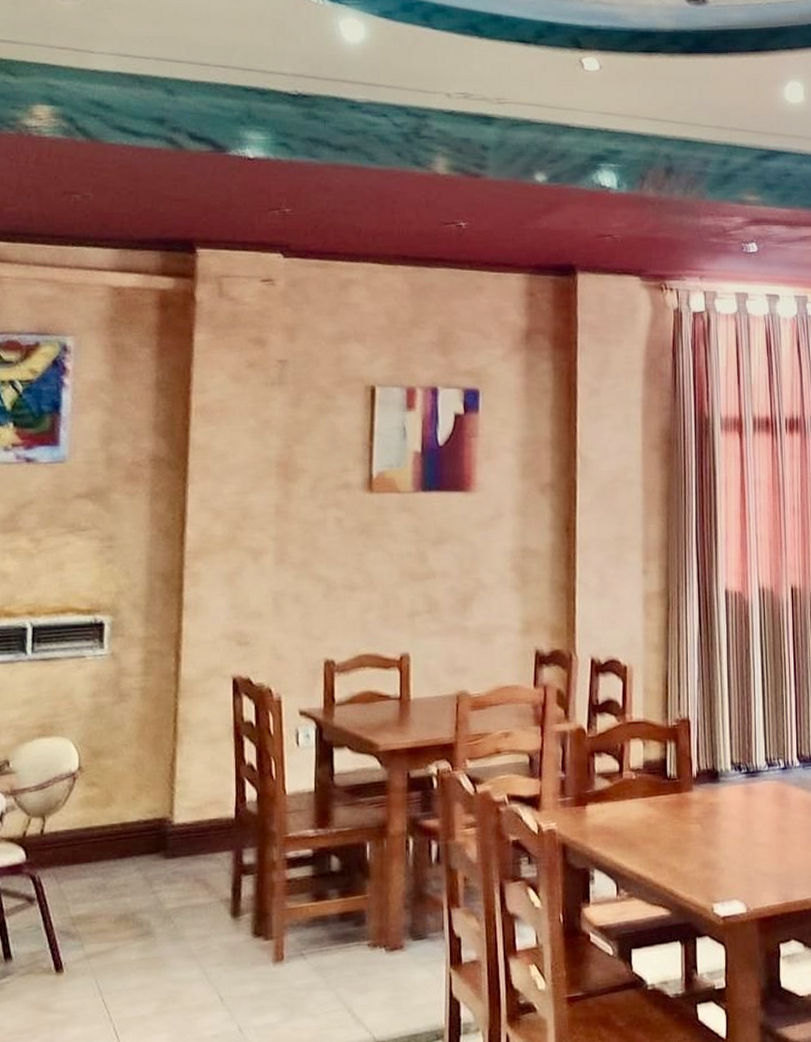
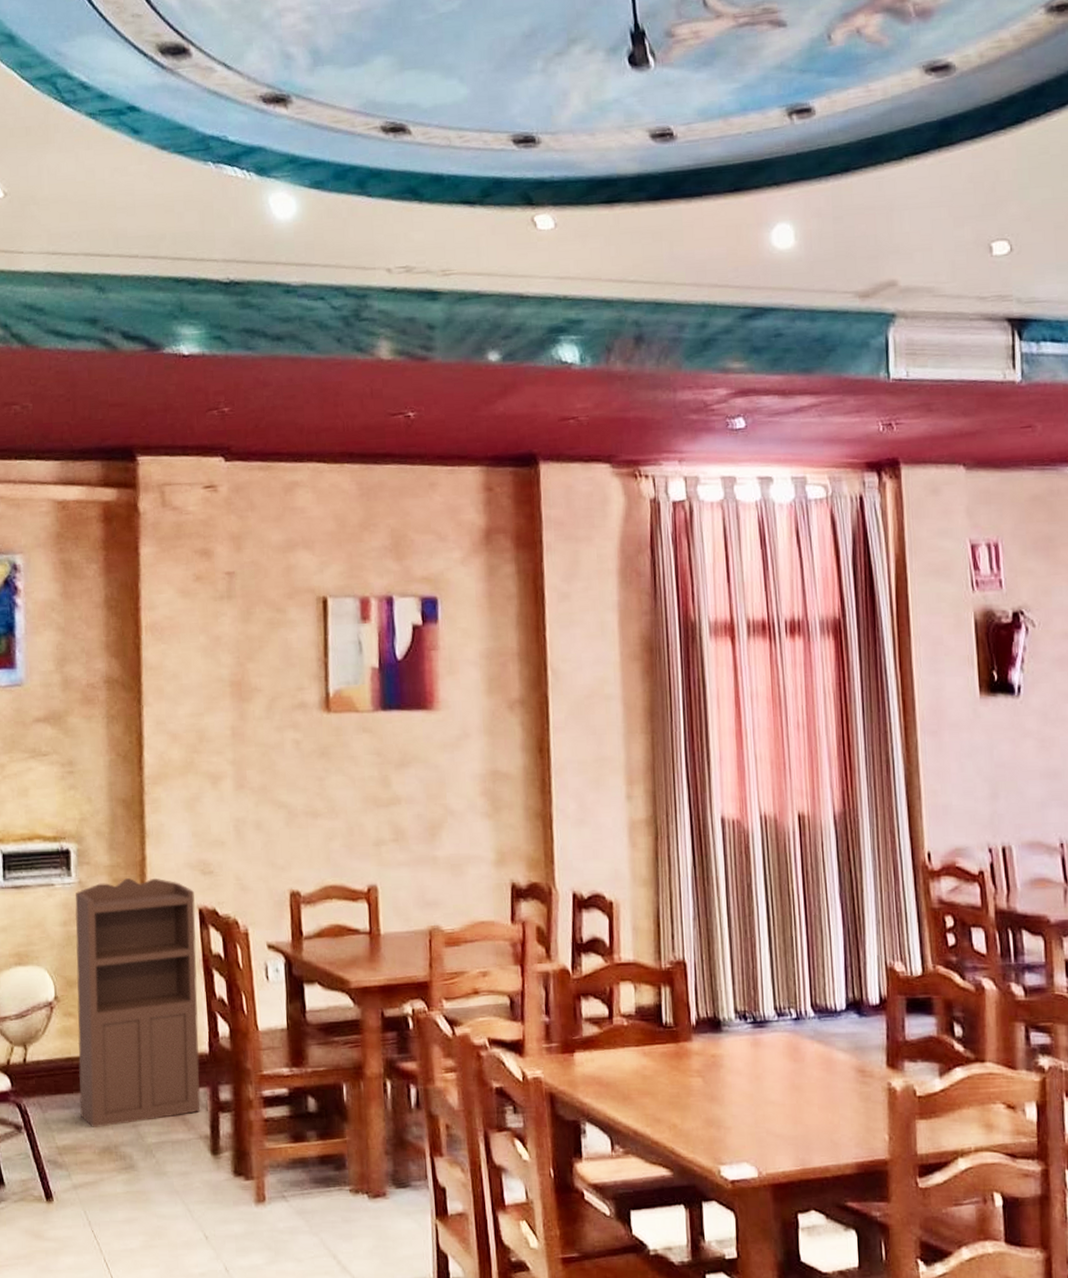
storage cabinet: none [98,649,229,896] -> present [75,878,201,1127]

